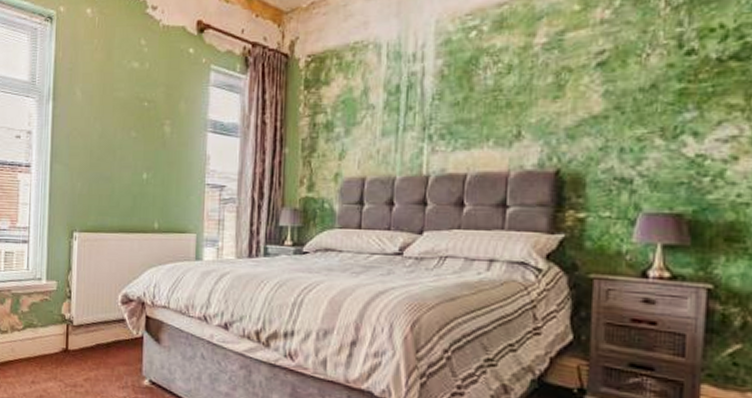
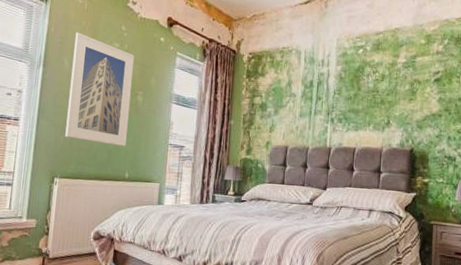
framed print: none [82,53,157,190] -> present [65,32,134,146]

